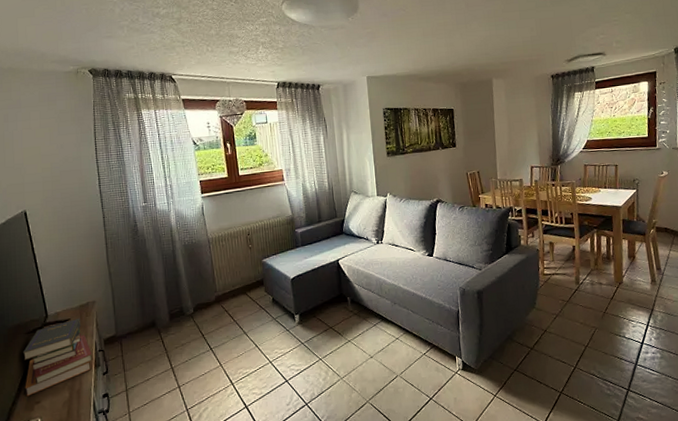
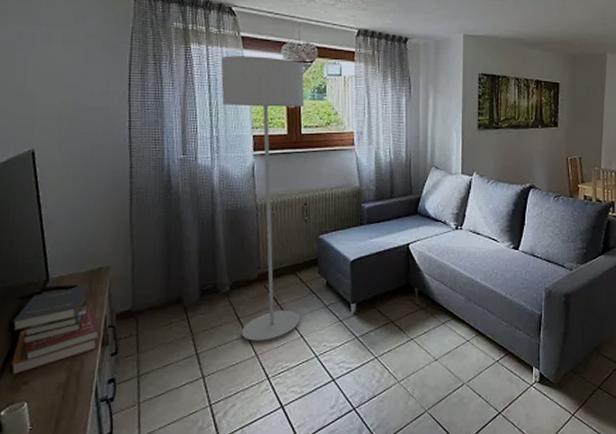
floor lamp: none [167,114,255,353] -> present [220,55,305,341]

